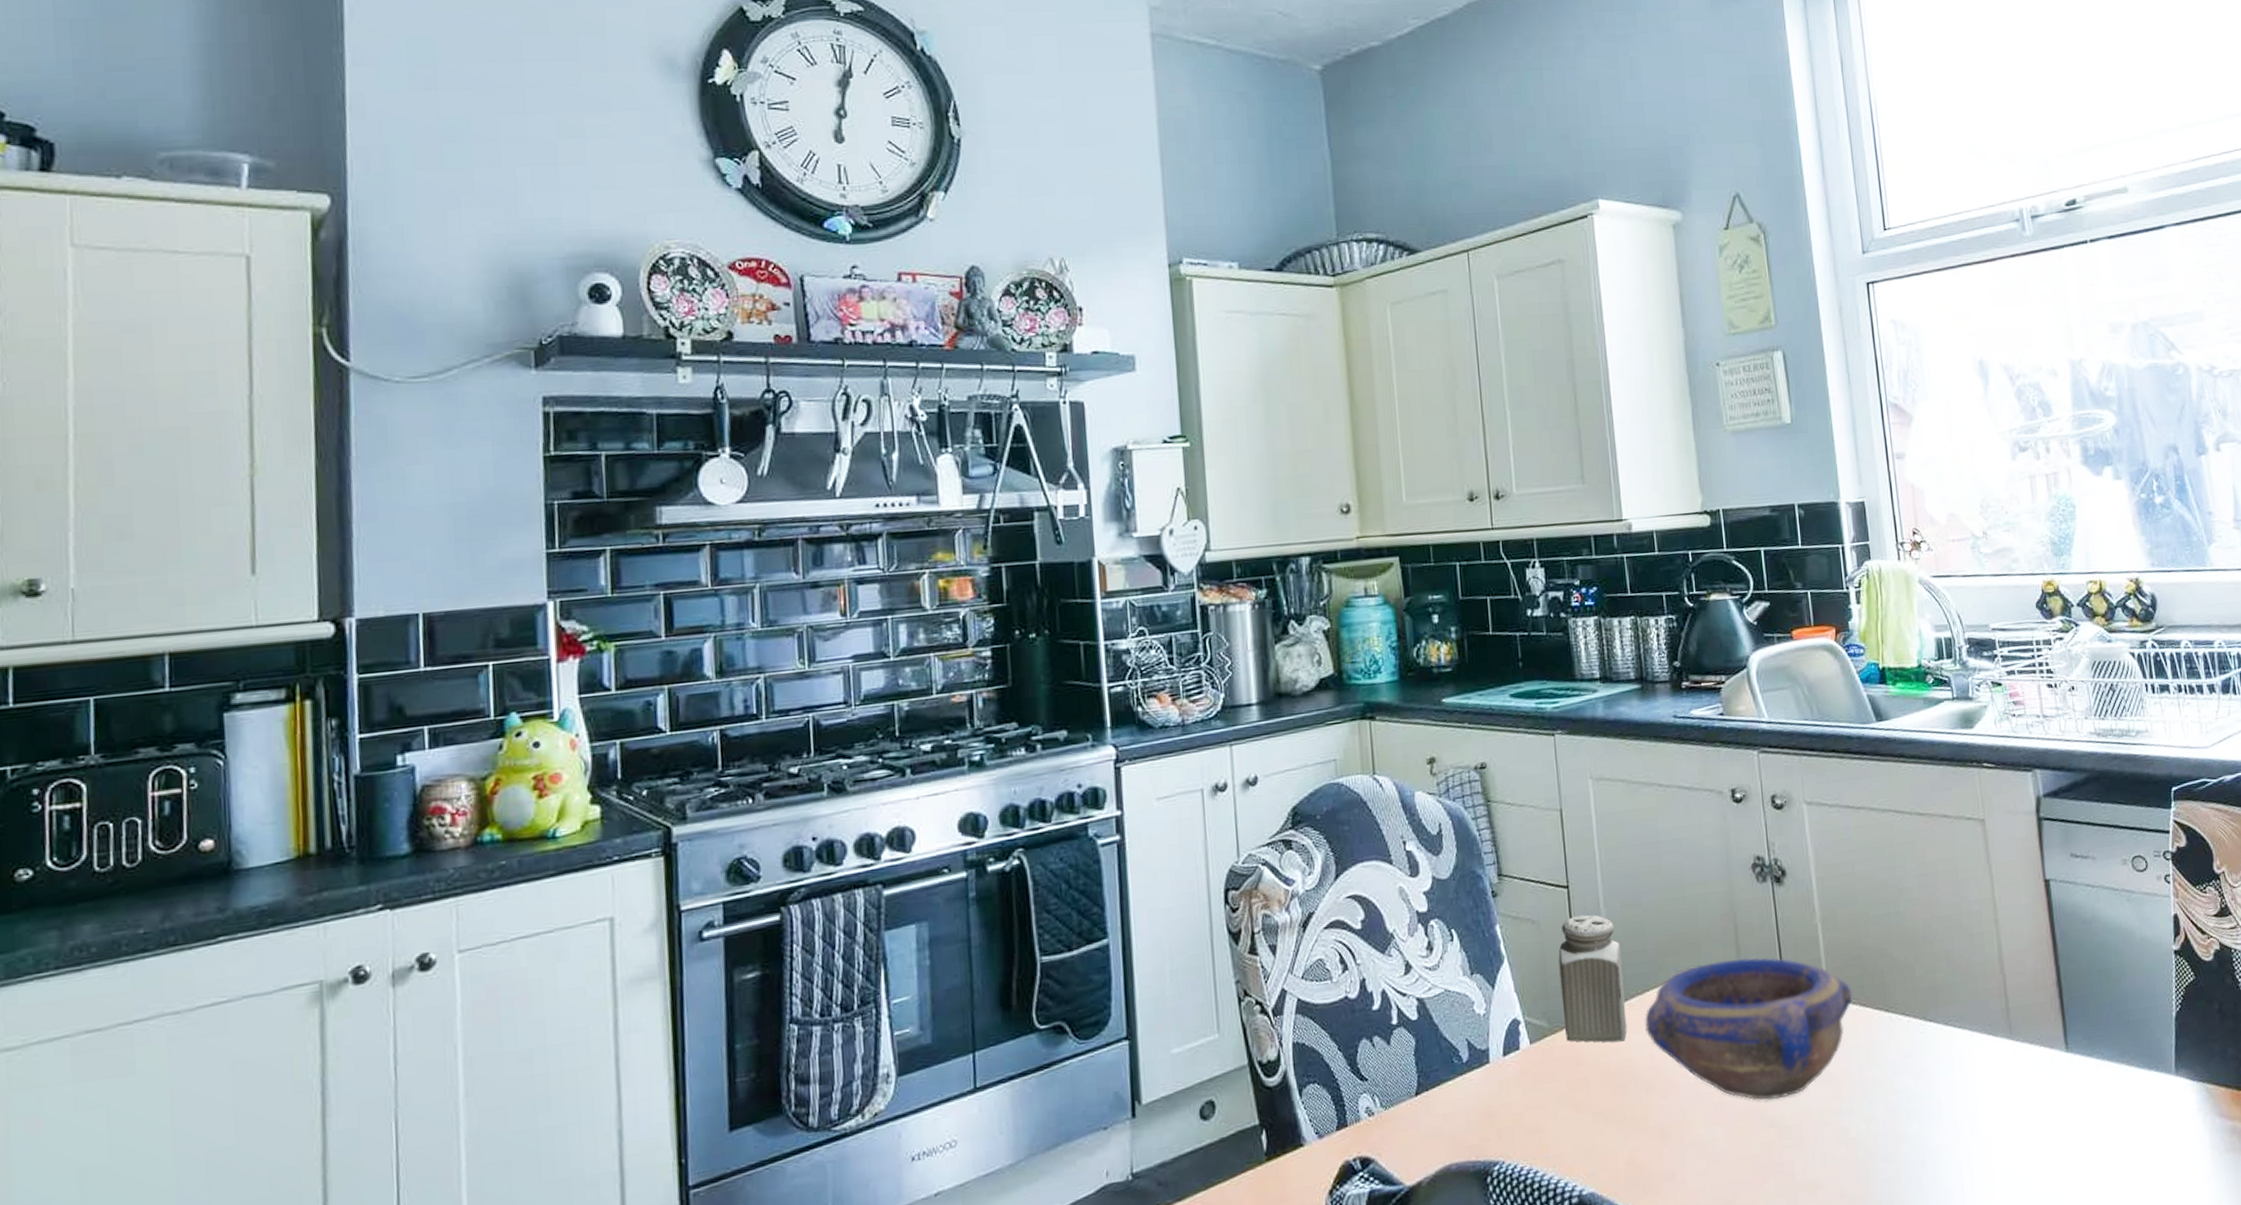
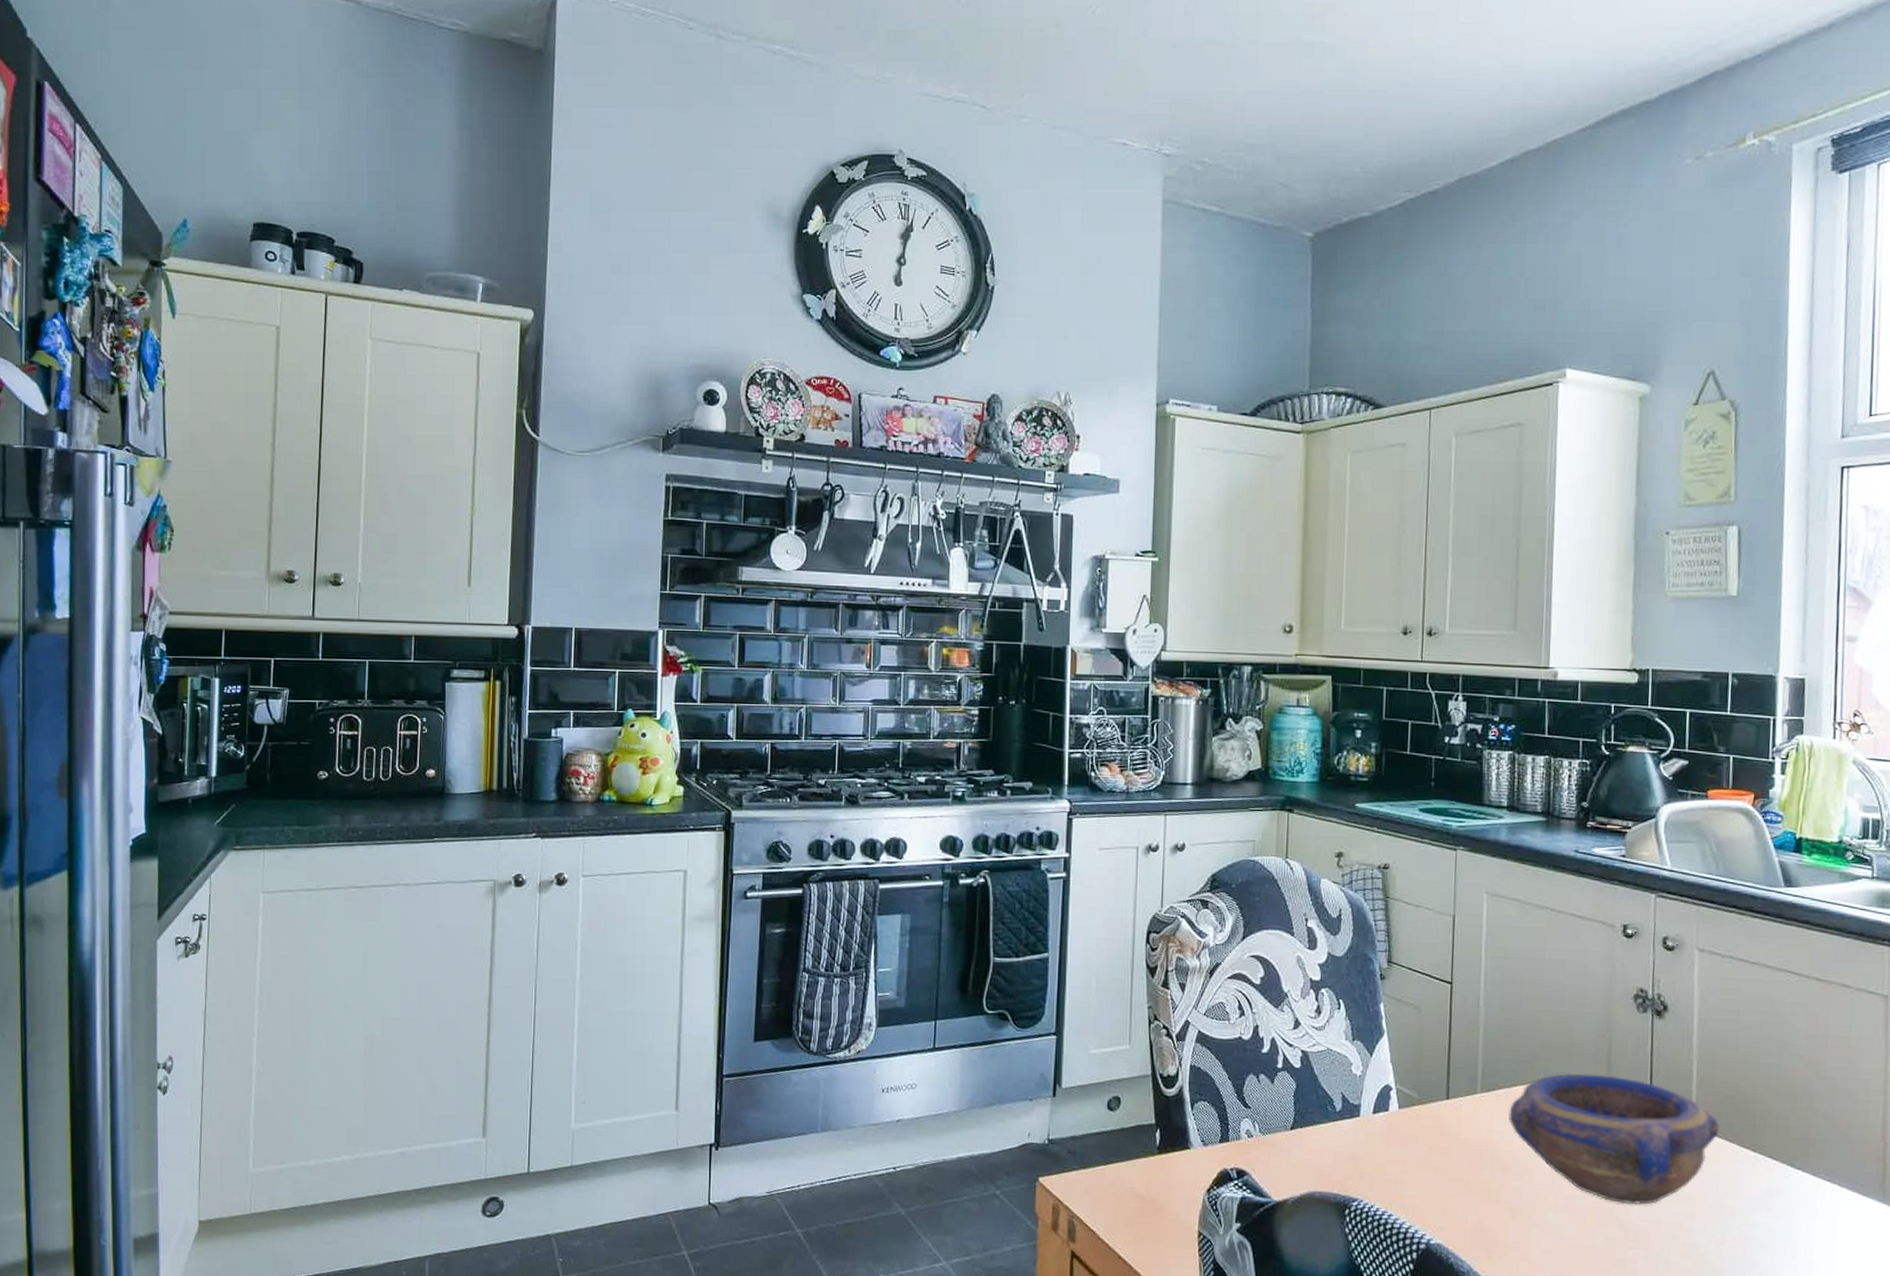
salt shaker: present [1558,914,1627,1043] -> none [1432,1009,1495,1124]

